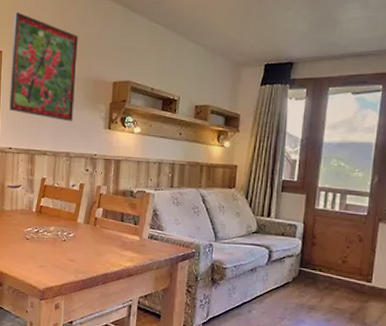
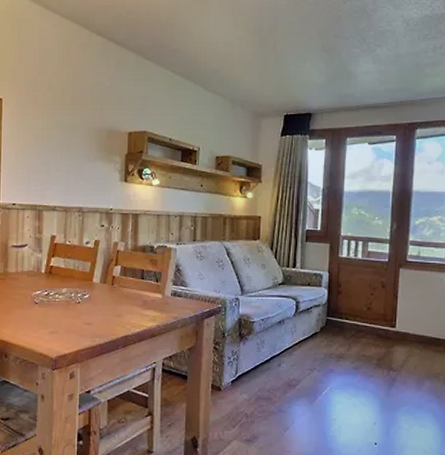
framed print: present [9,11,79,122] -> none [12,56,90,175]

